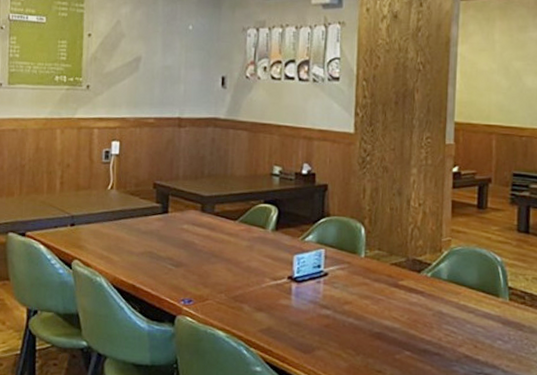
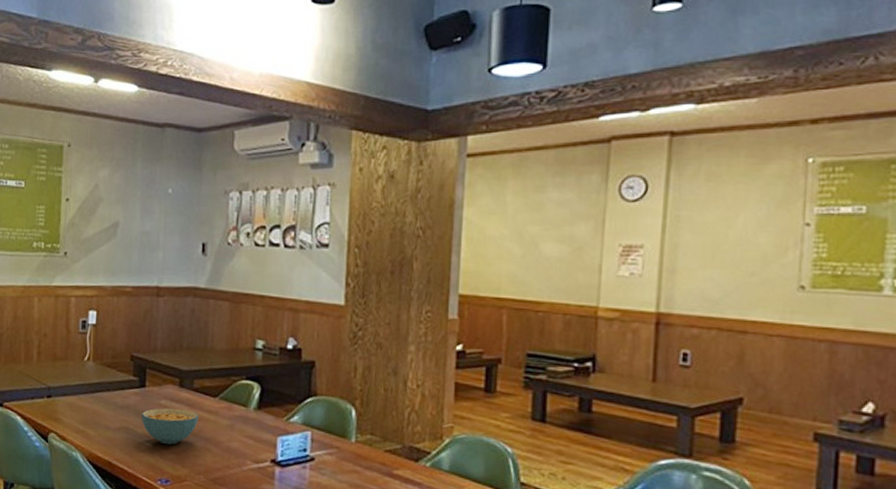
cereal bowl: none [164,232,220,267] -> present [141,408,199,445]

